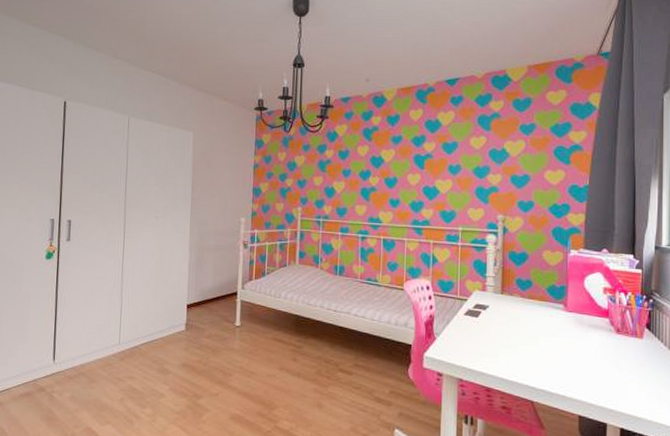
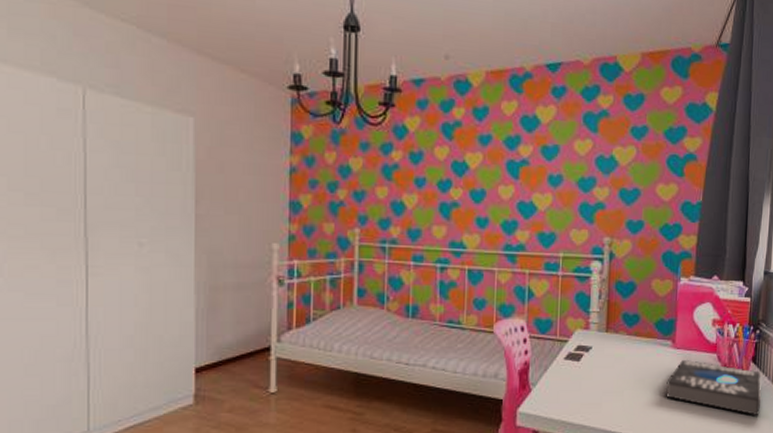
book: none [560,322,658,380] -> present [666,360,762,417]

